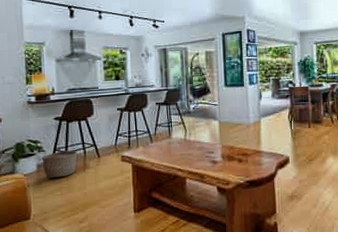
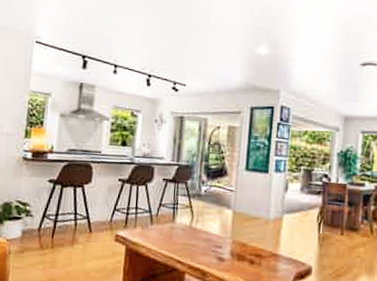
basket: present [42,150,78,179] -> none [28,218,68,249]

